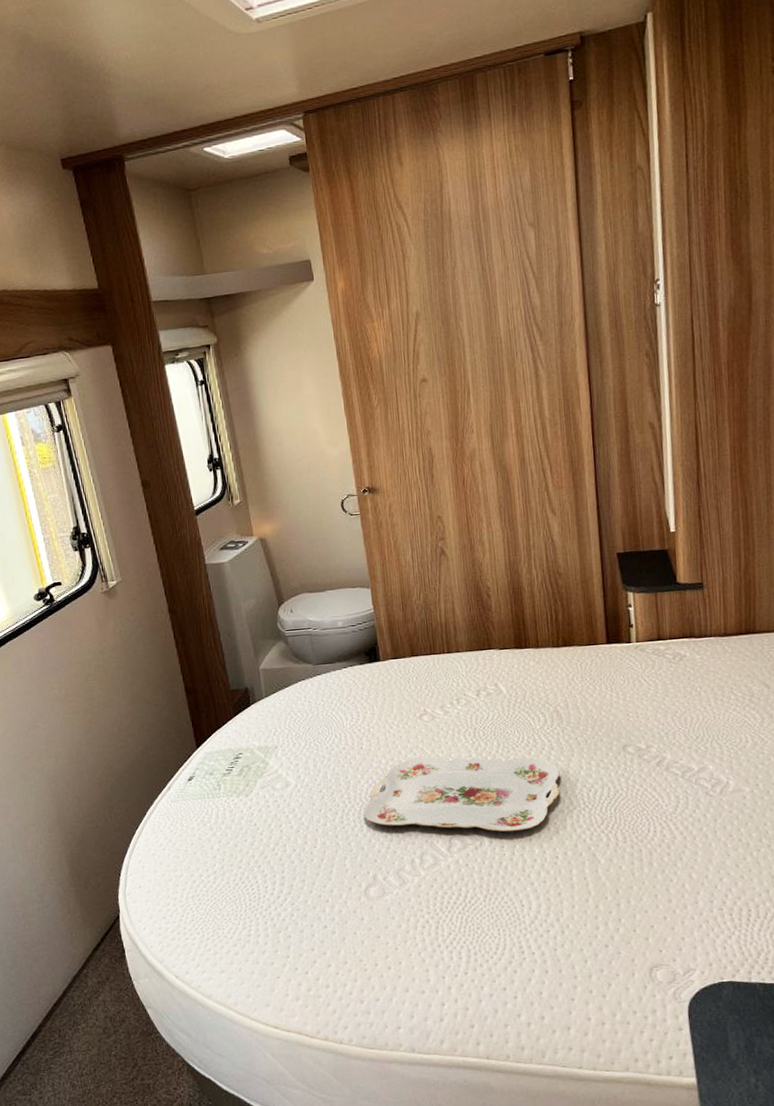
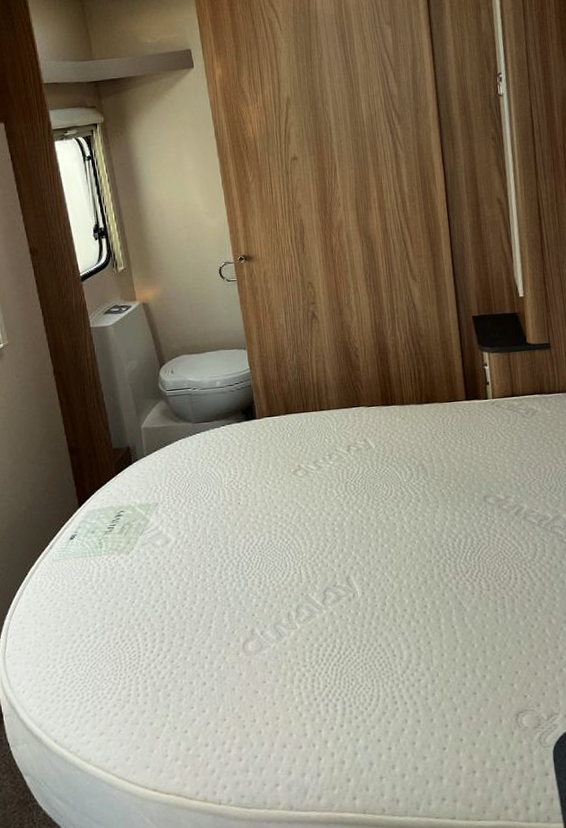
serving tray: present [364,756,560,832] -> none [241,510,426,583]

